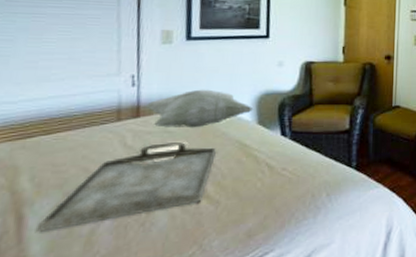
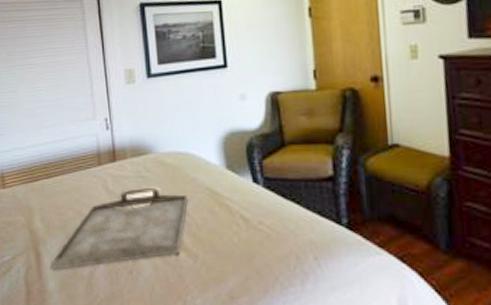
decorative pillow: present [146,89,254,128] -> none [121,130,220,173]

